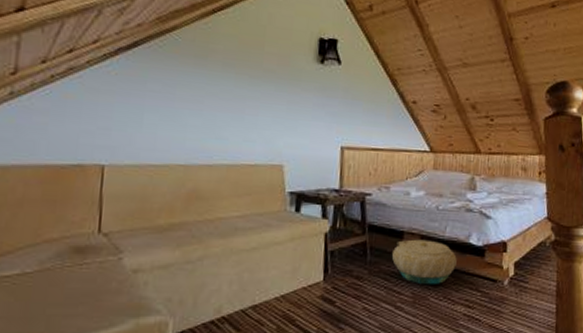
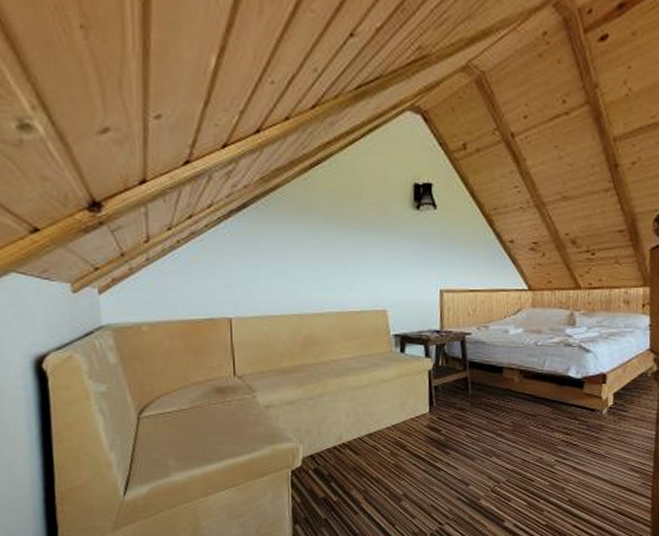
basket: present [391,239,457,284] -> none [491,373,556,414]

